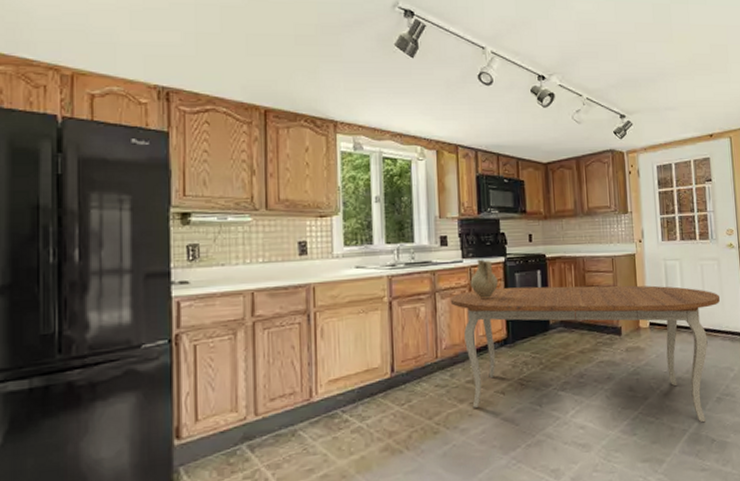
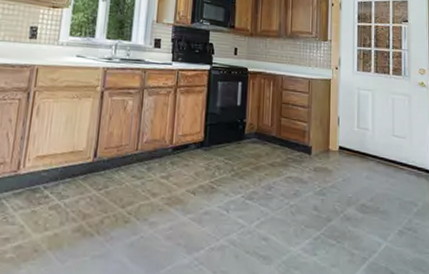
dining table: present [450,285,720,423] -> none [156,92,408,254]
ceramic jug: present [470,259,499,300] -> none [176,64,203,102]

